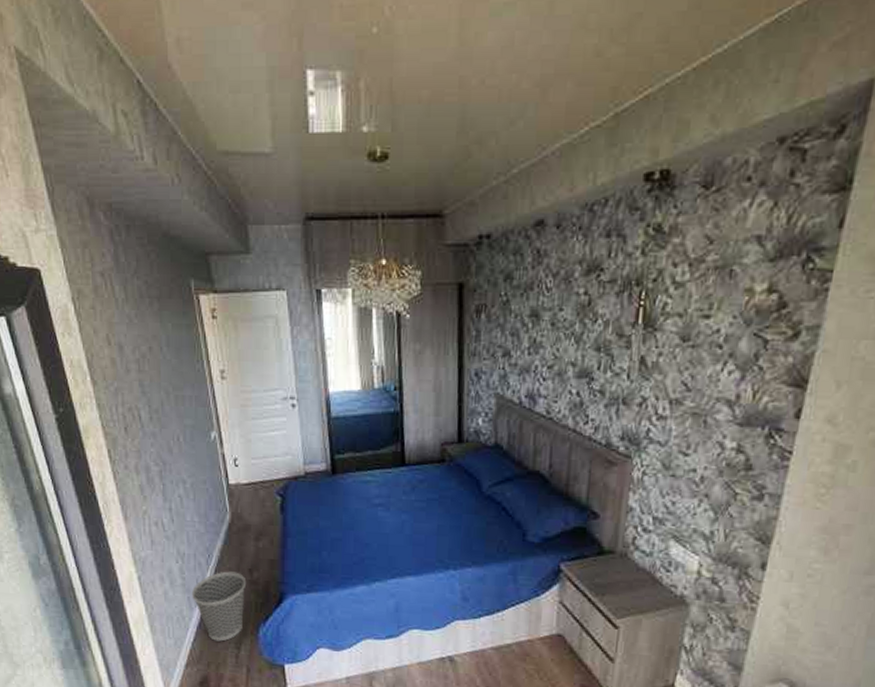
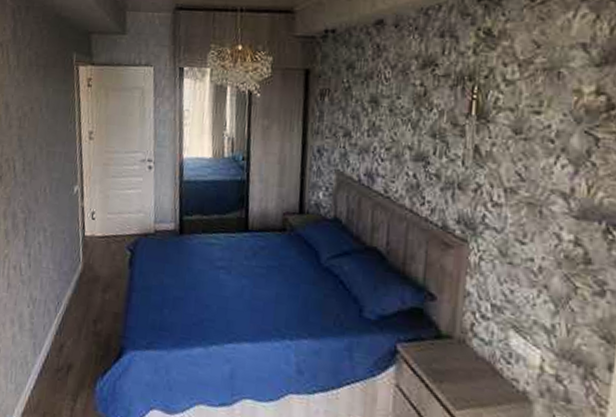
wastebasket: present [191,571,247,642] -> none [37,320,90,392]

